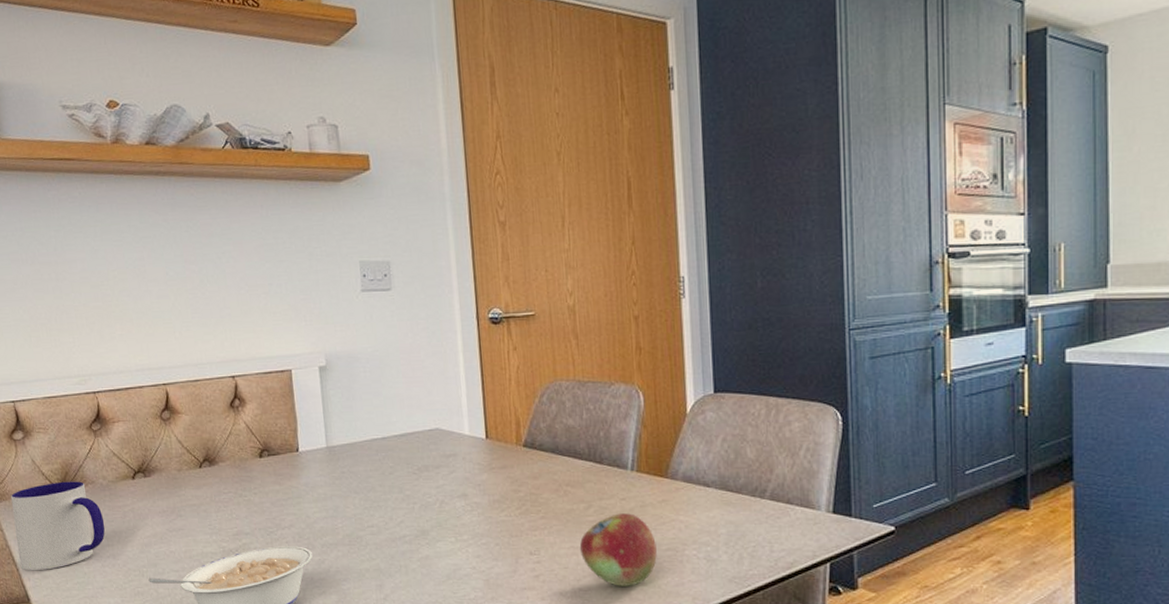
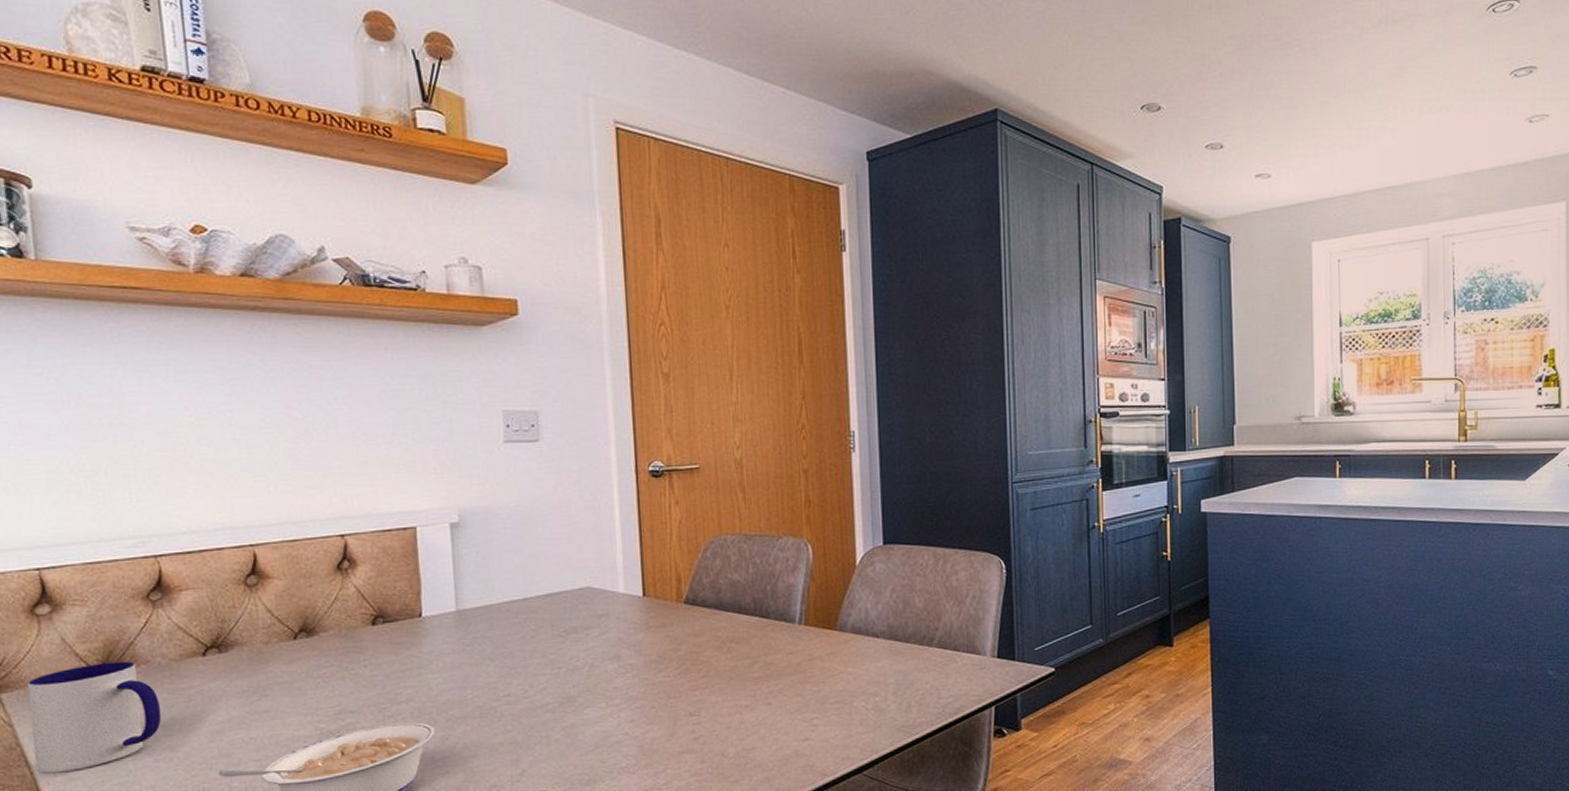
fruit: present [579,513,657,586] -> none [743,667,825,743]

